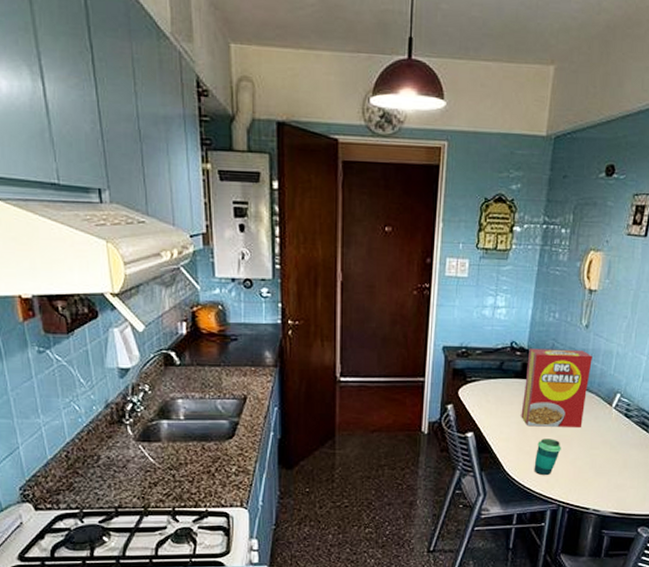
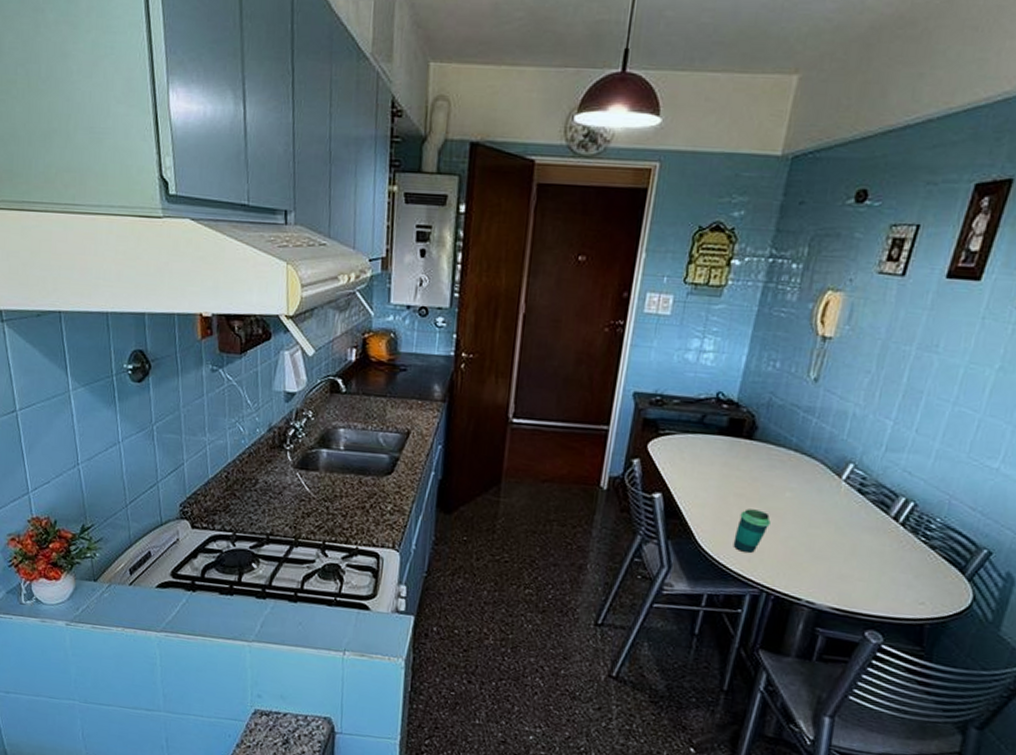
cereal box: present [521,348,593,427] -> none [722,401,820,500]

